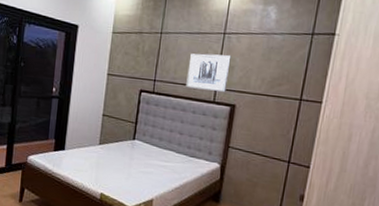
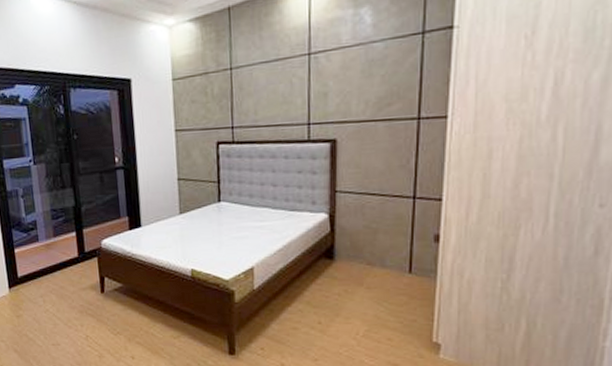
wall art: present [186,53,232,93] -> none [270,80,323,130]

